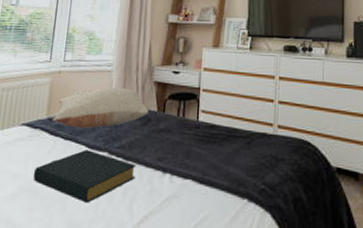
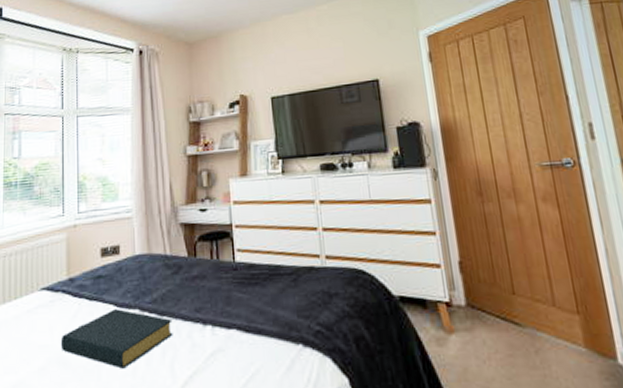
pillow: present [52,87,149,128] -> none [74,234,179,285]

